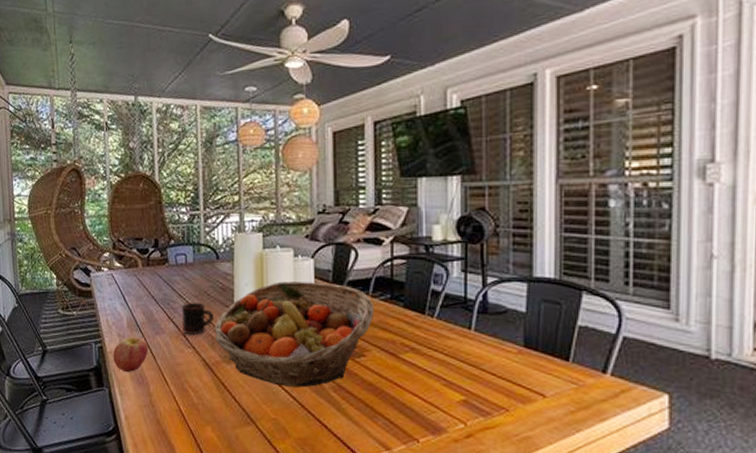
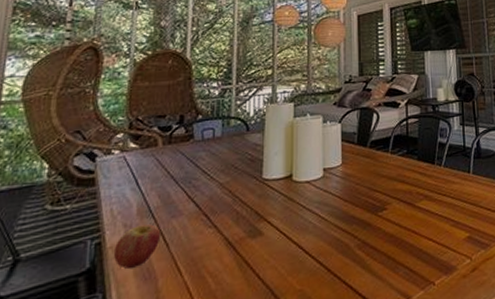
mug: present [181,302,215,335] -> none [203,176,241,214]
fruit basket: present [214,281,374,388] -> none [240,144,394,253]

